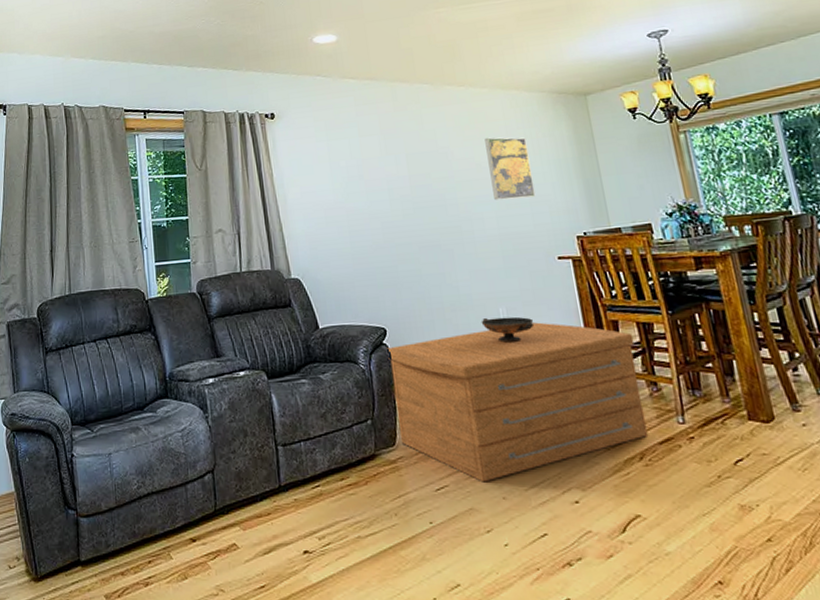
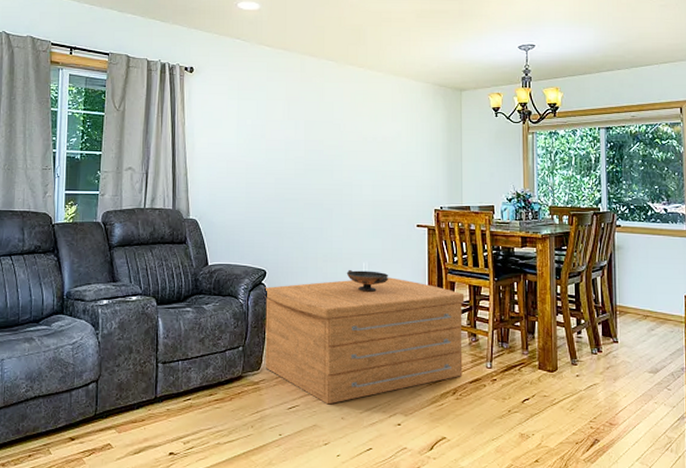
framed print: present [485,137,536,201] -> none [373,116,407,172]

